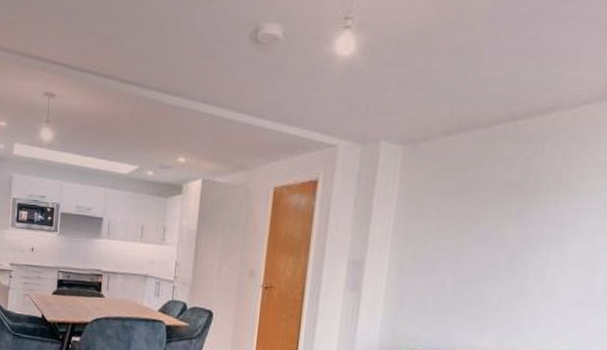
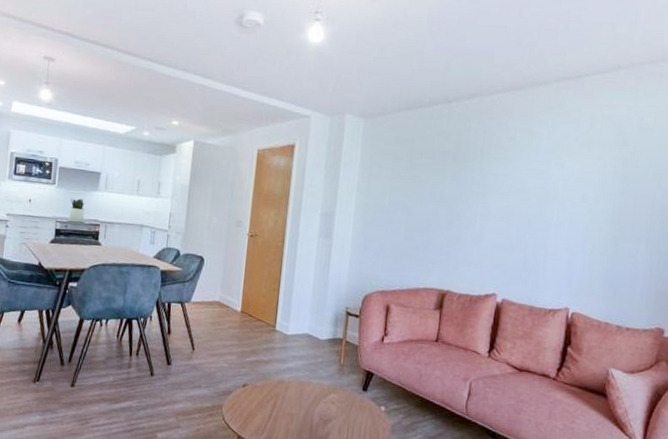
planter: none [69,246,88,274] -> present [67,198,86,223]

